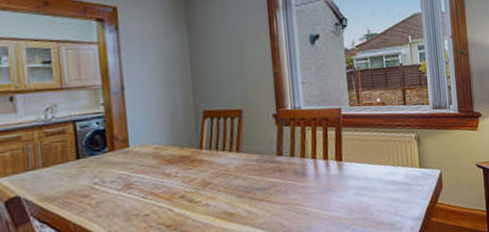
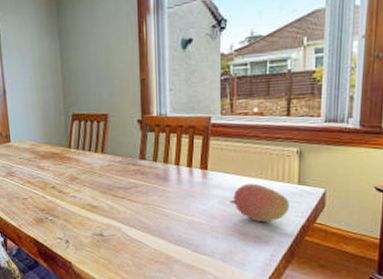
fruit: none [364,170,416,209] -> present [229,183,290,223]

